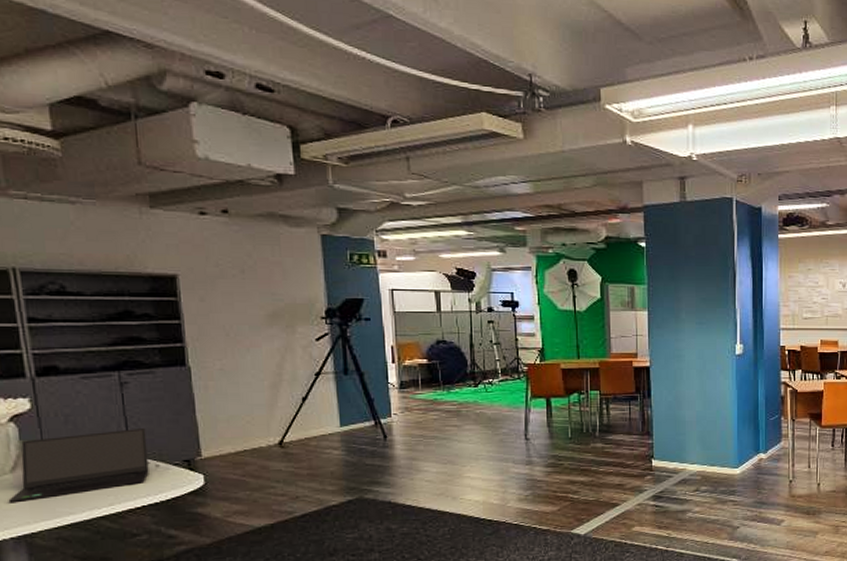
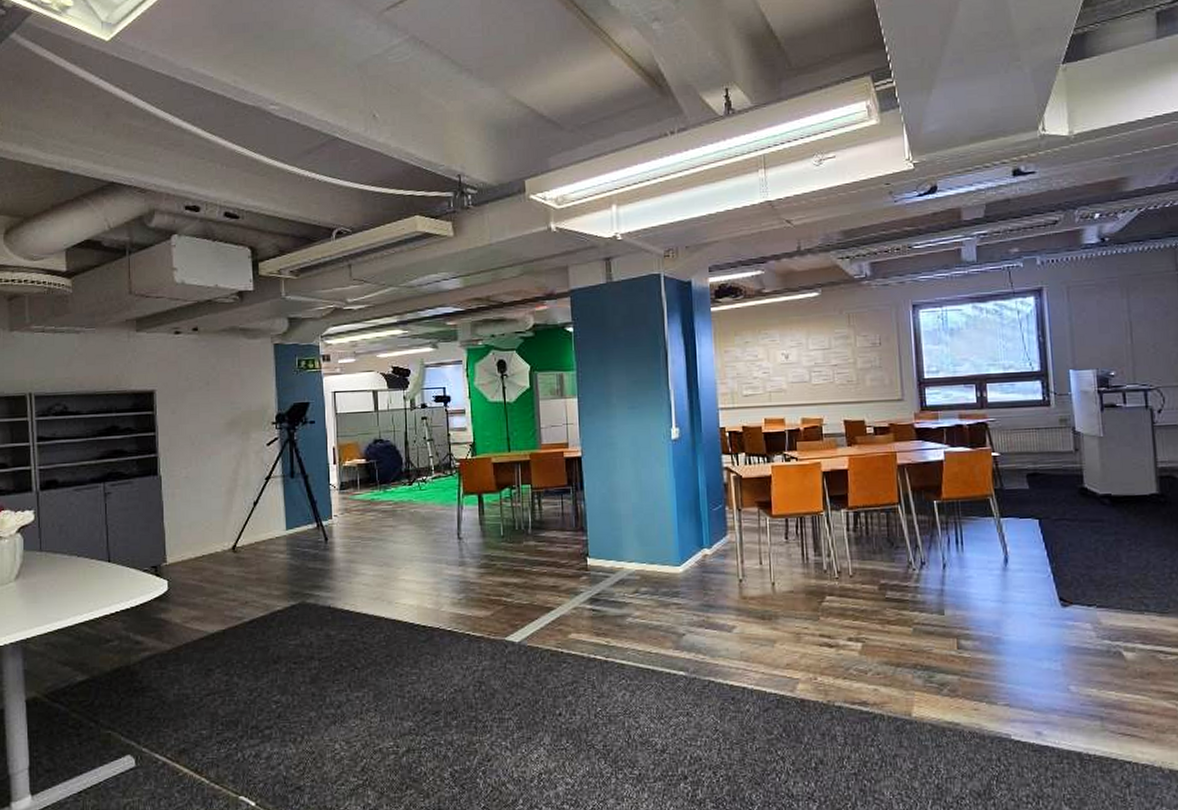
laptop: present [8,427,149,503] -> none [11,535,123,610]

